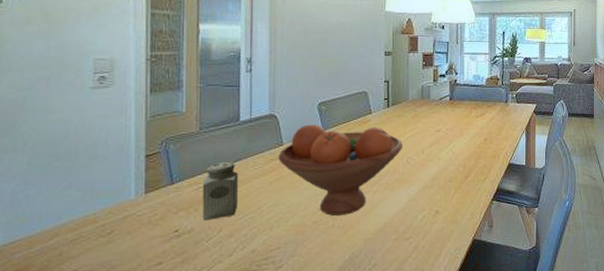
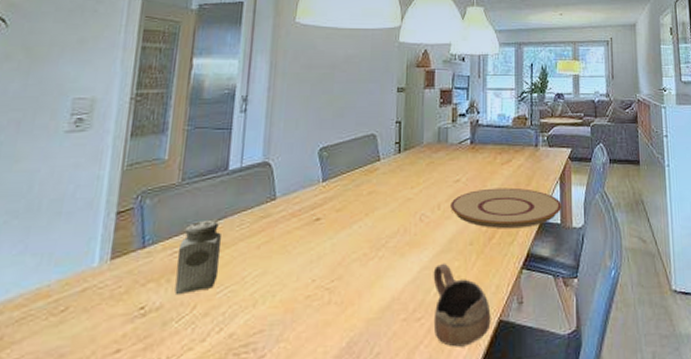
fruit bowl: present [278,124,403,216] -> none [269,174,416,289]
cup: none [419,196,467,260] -> present [433,263,491,347]
plate: none [433,136,527,169] -> present [450,187,562,229]

